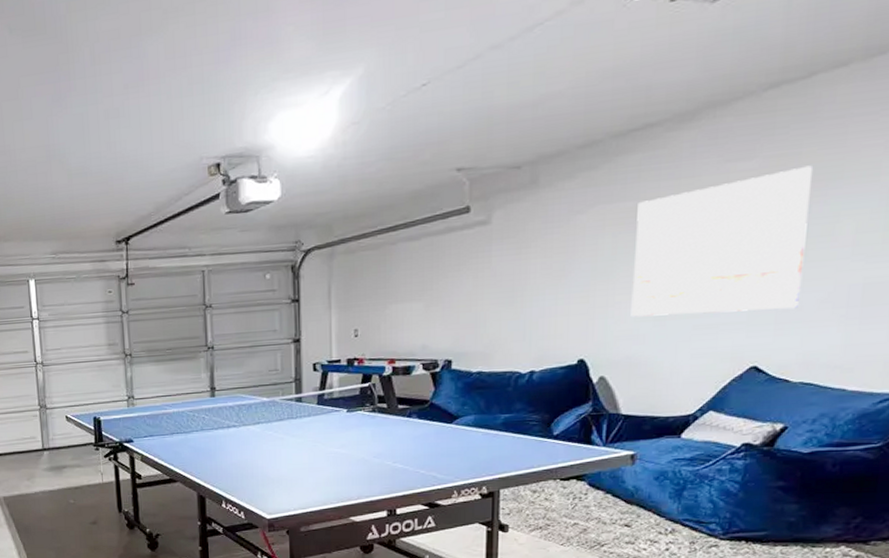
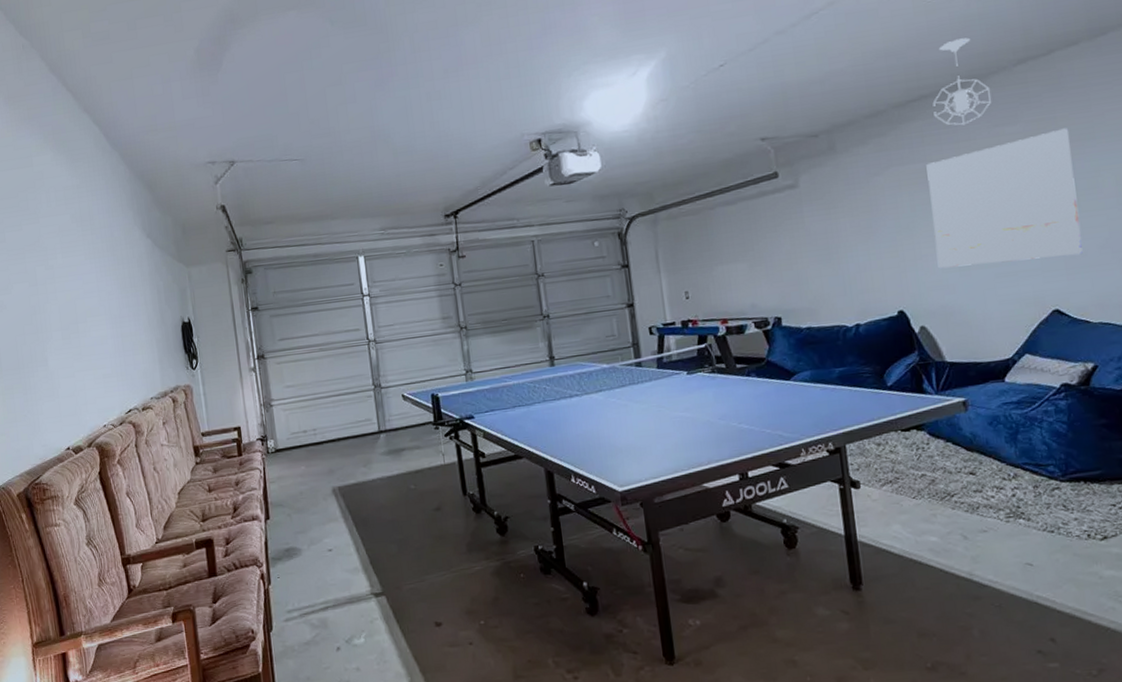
pendant light: none [657,56,729,160] -> present [932,38,991,126]

